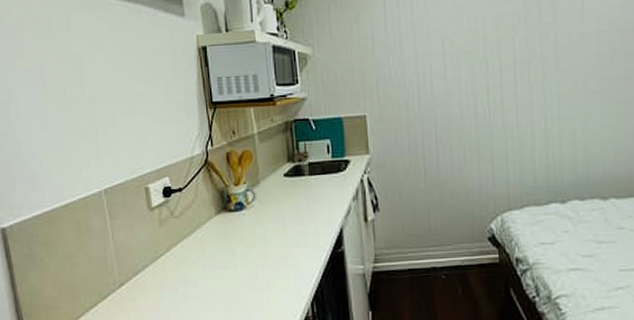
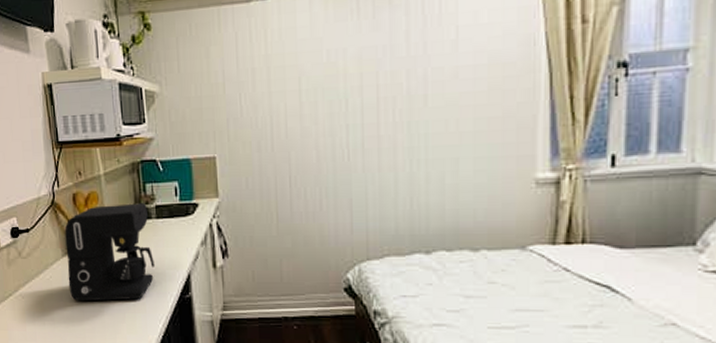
coffee maker: none [218,161,308,259] -> present [64,203,155,302]

